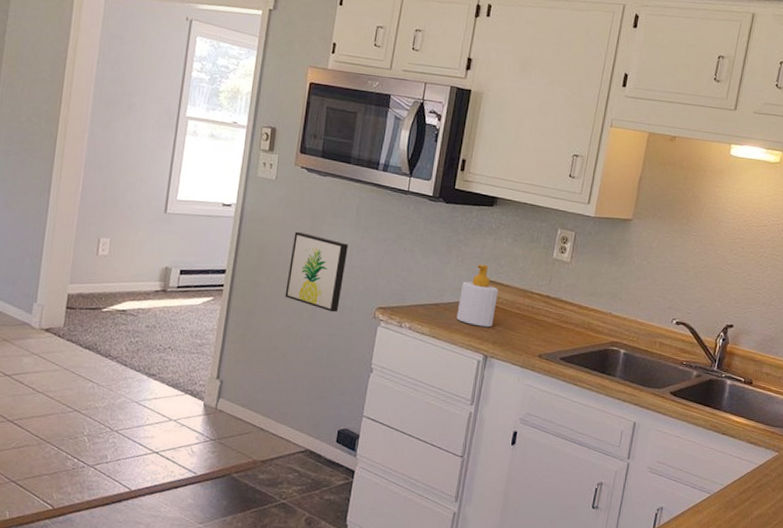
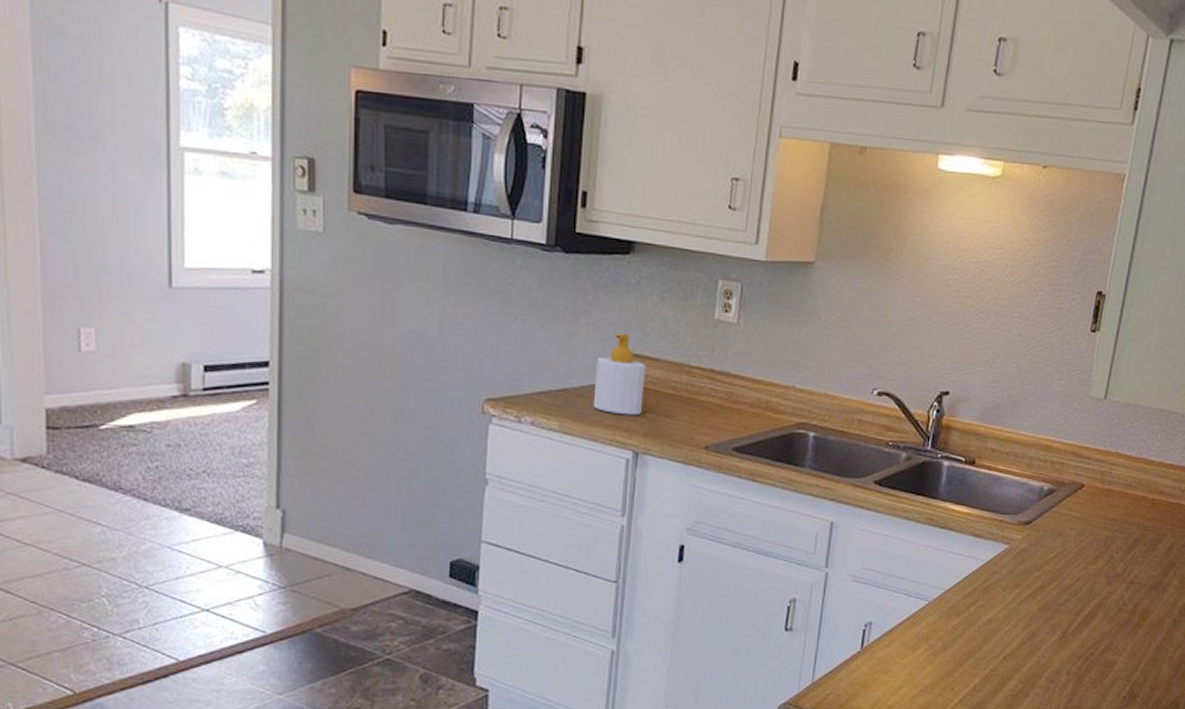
wall art: present [285,231,349,313] -> none [356,303,437,410]

